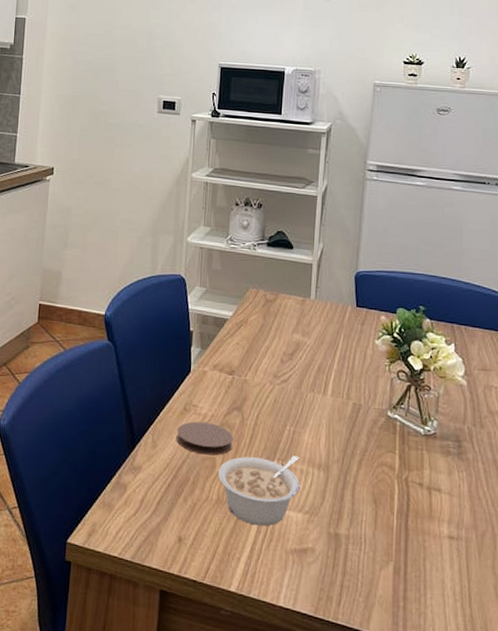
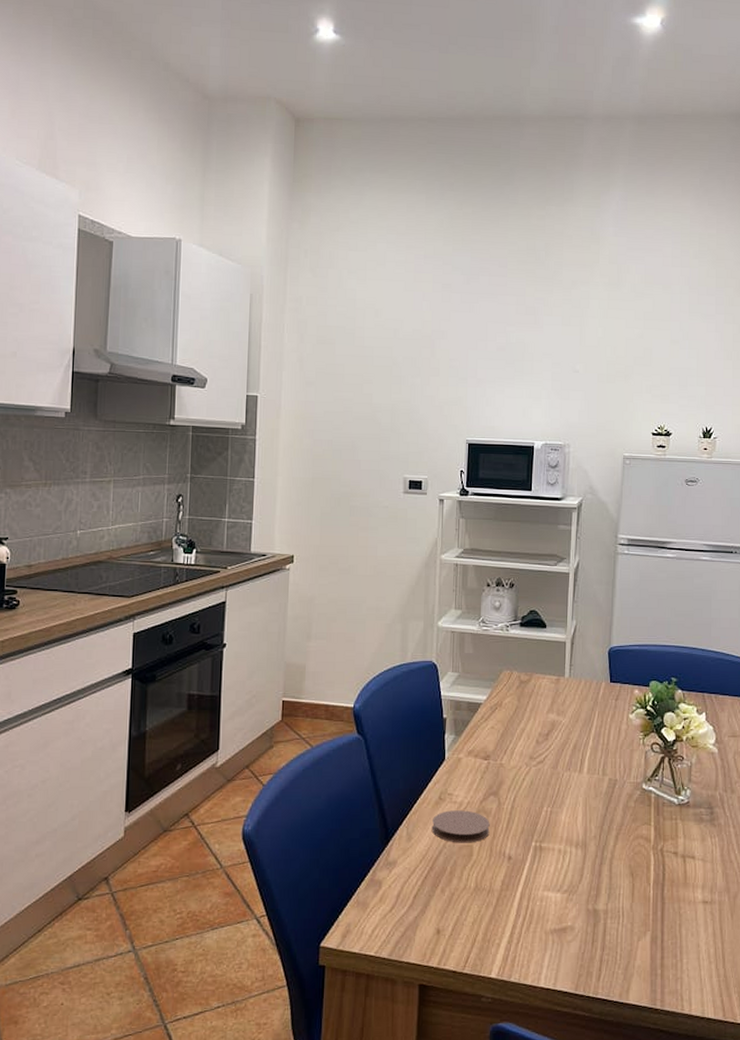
legume: present [218,456,300,527] -> none [476,836,558,910]

